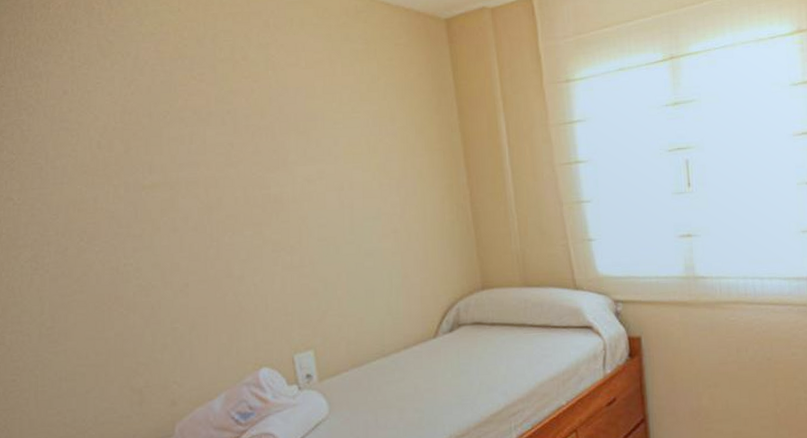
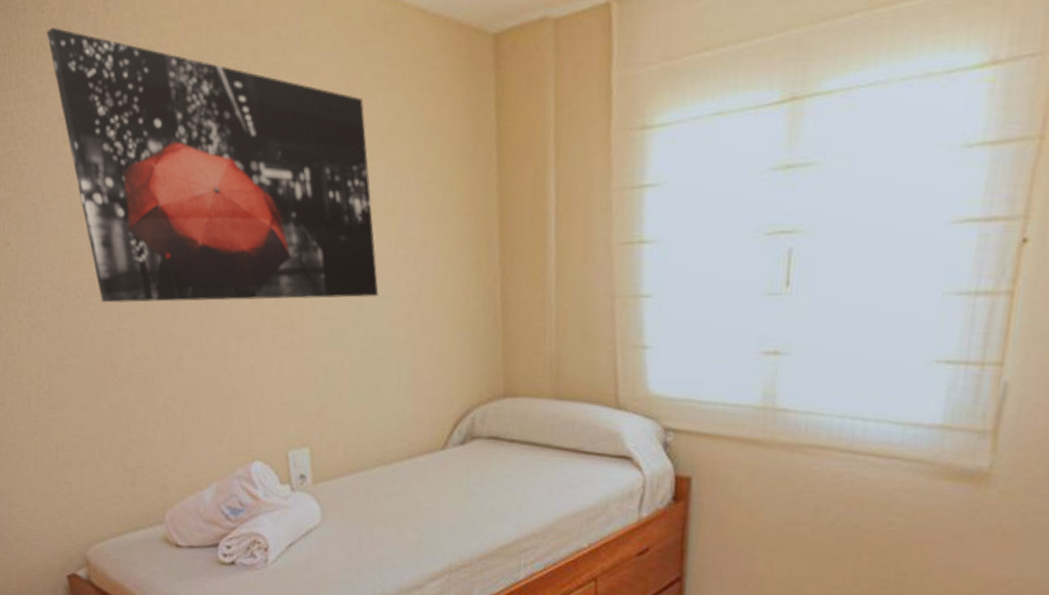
wall art: none [53,20,368,243] -> present [47,27,379,303]

